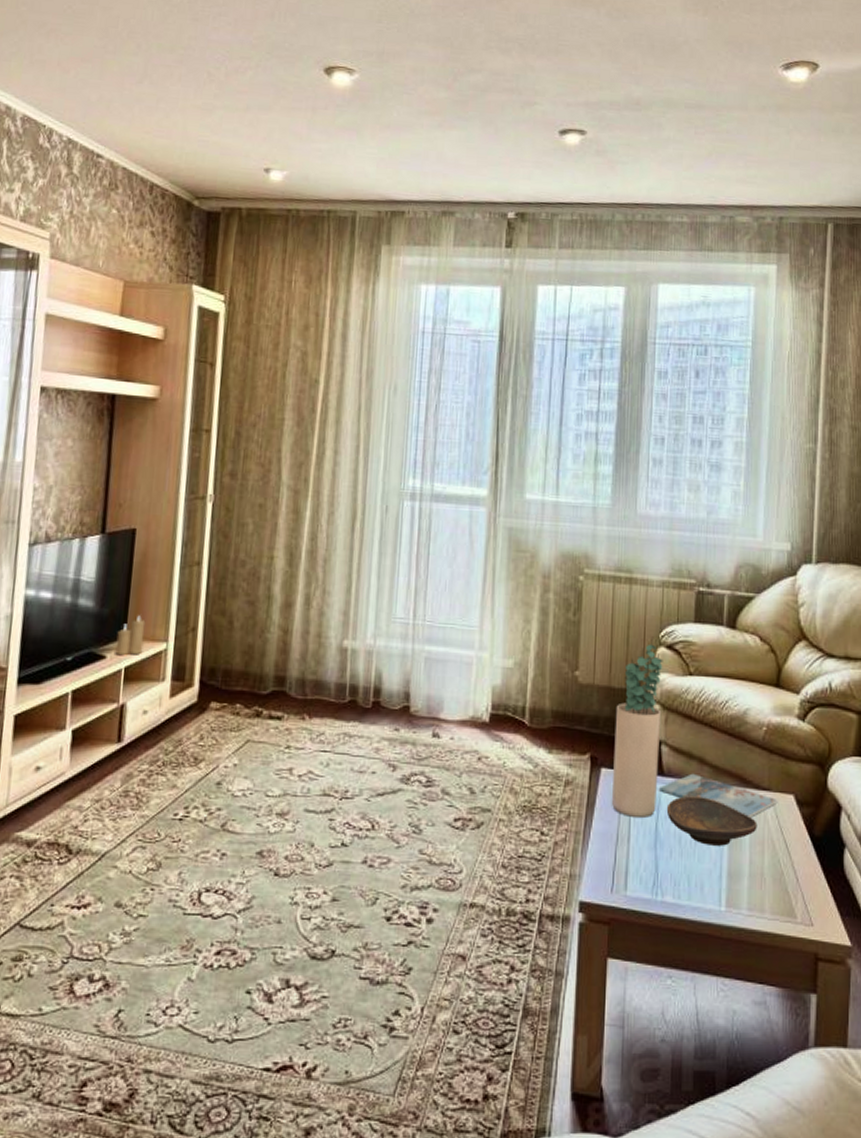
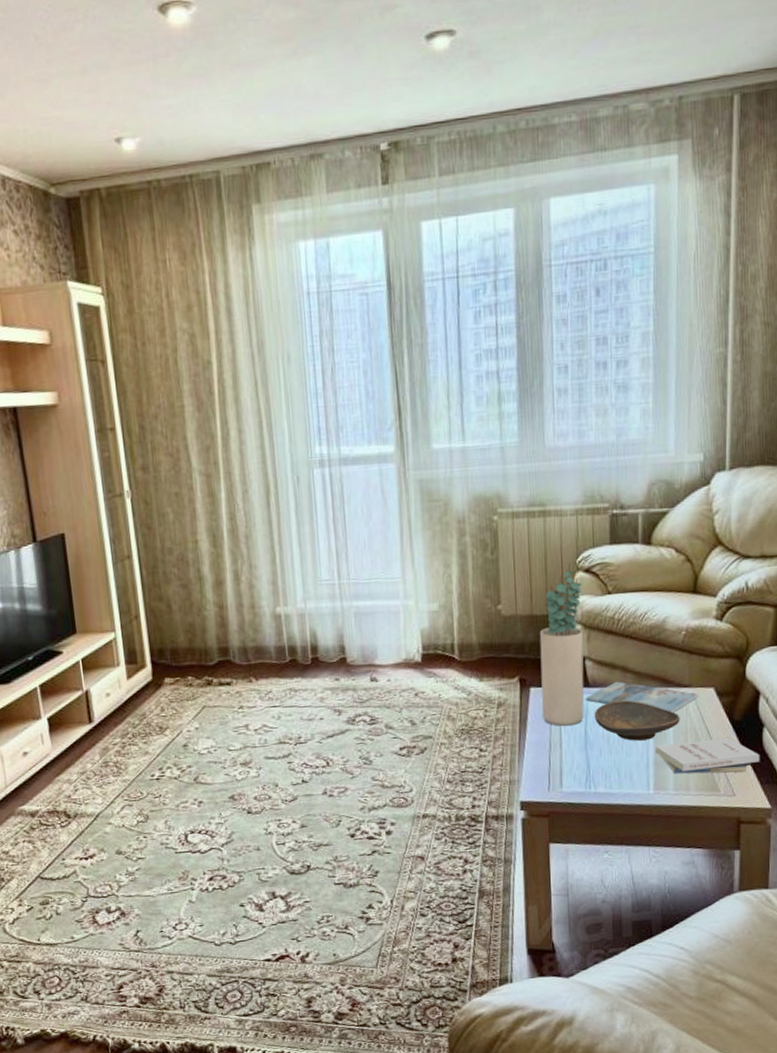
candle: present [115,615,146,656] -> none [68,611,95,650]
books: none [729,854,841,897] -> present [655,737,760,774]

